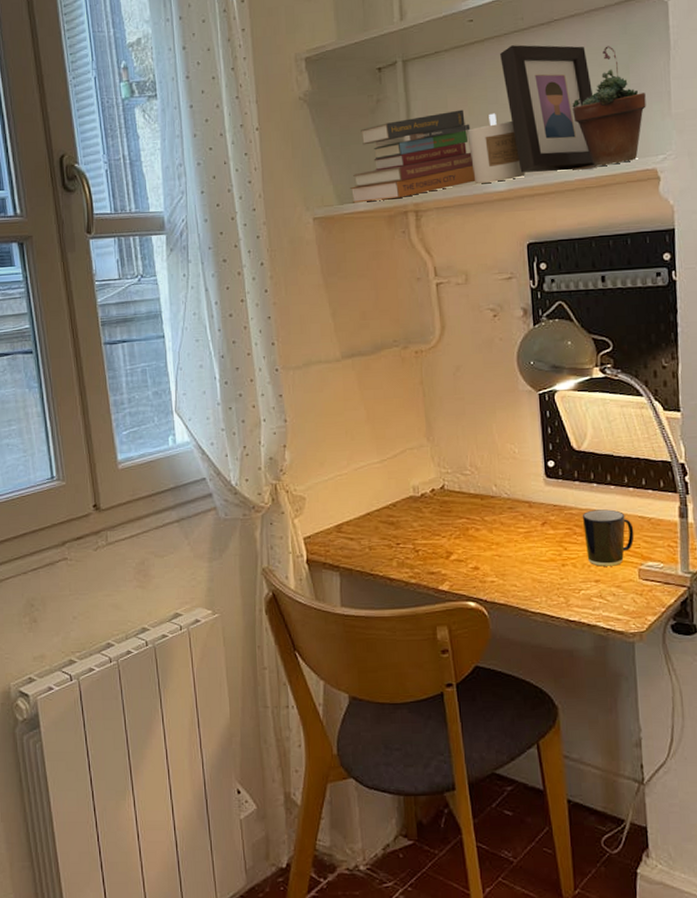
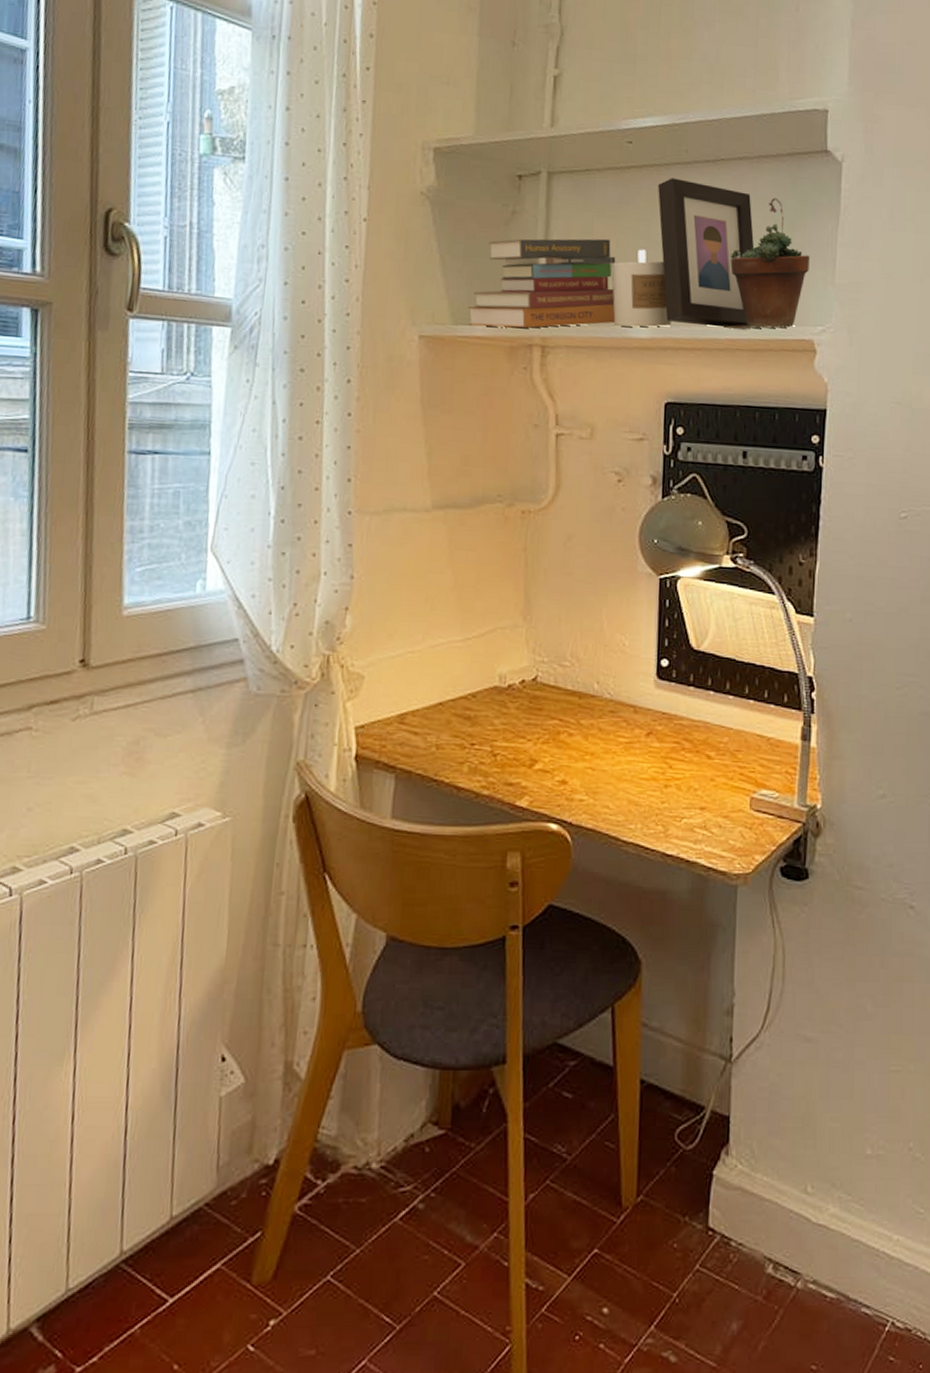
mug: present [582,509,634,567] -> none [693,722,750,792]

